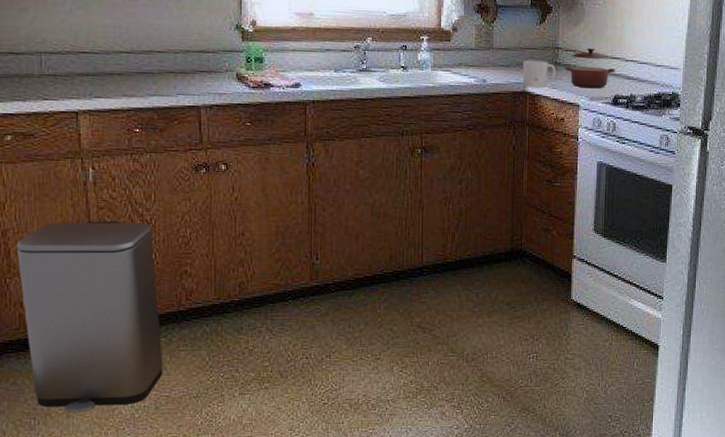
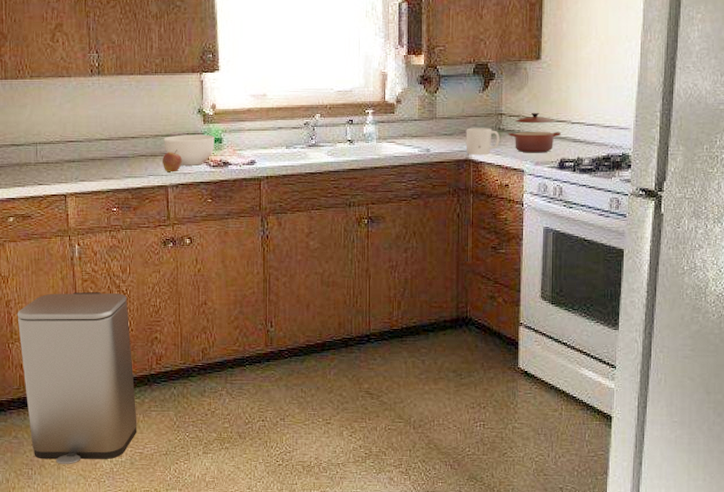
fruit: none [194,67,218,92] -> present [163,149,183,173]
bowl: none [195,51,255,86] -> present [164,134,215,166]

